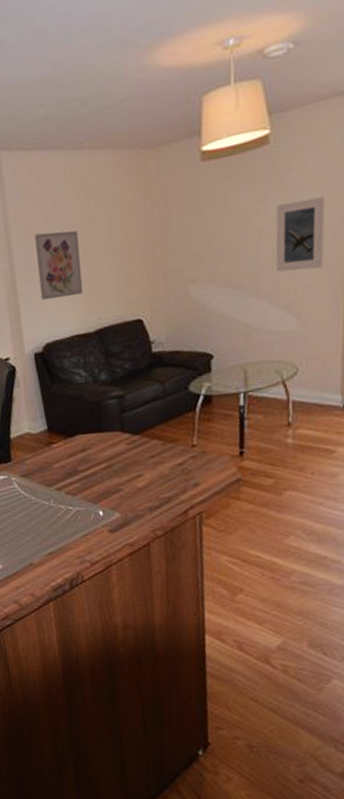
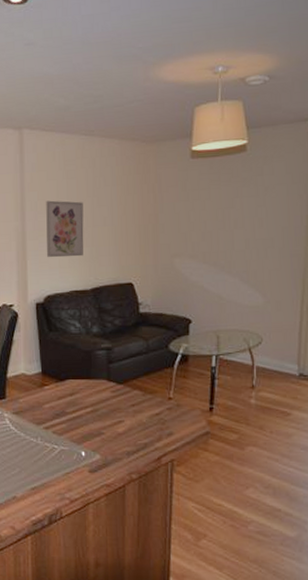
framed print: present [275,196,326,272] -> none [247,198,290,257]

